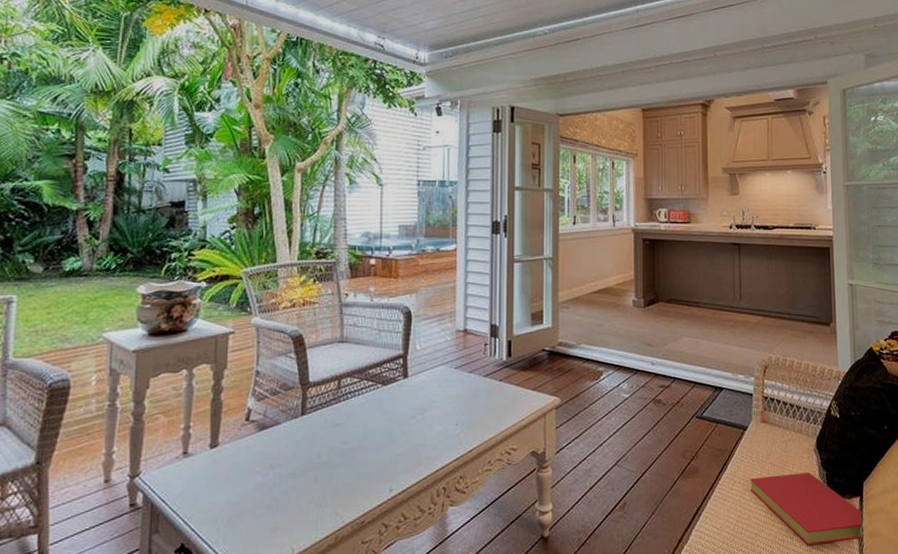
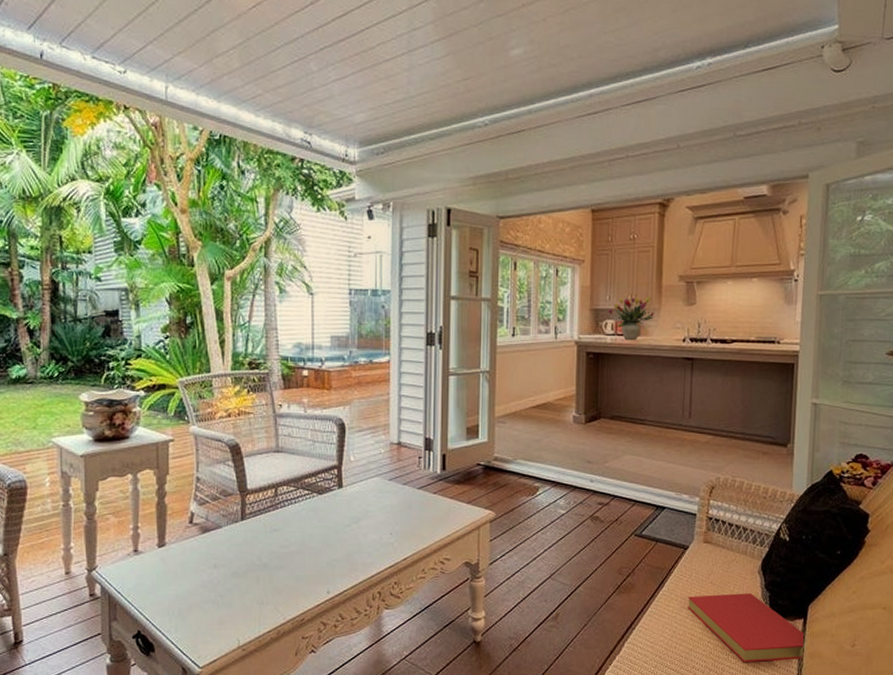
flower arrangement: none [661,187,703,228] -> present [608,297,654,341]

